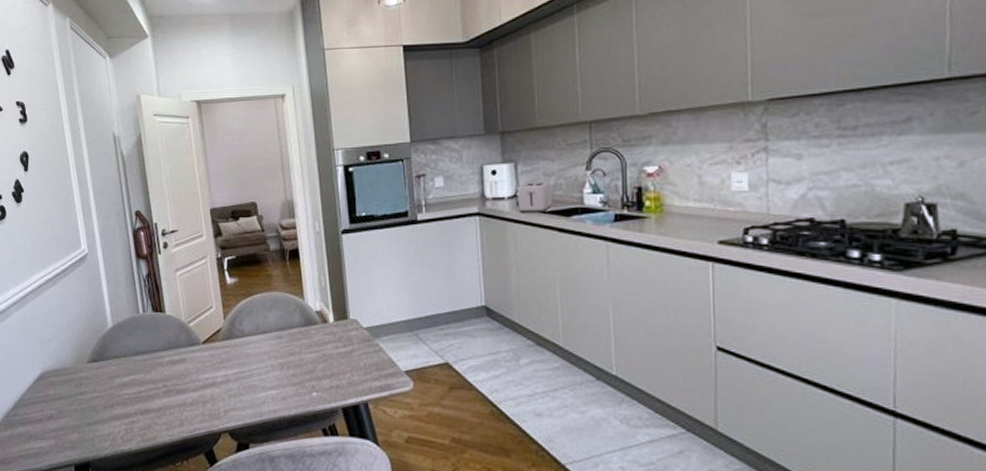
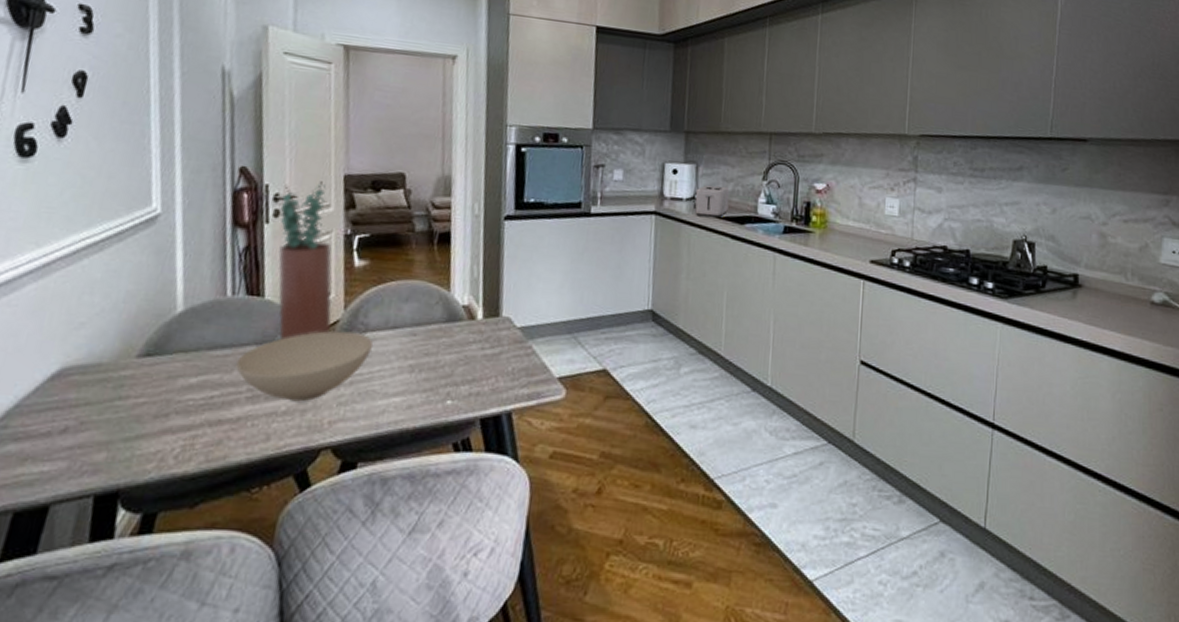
bowl: none [153,337,249,395] -> present [235,330,373,402]
vase: none [167,216,216,346] -> present [277,181,333,340]

